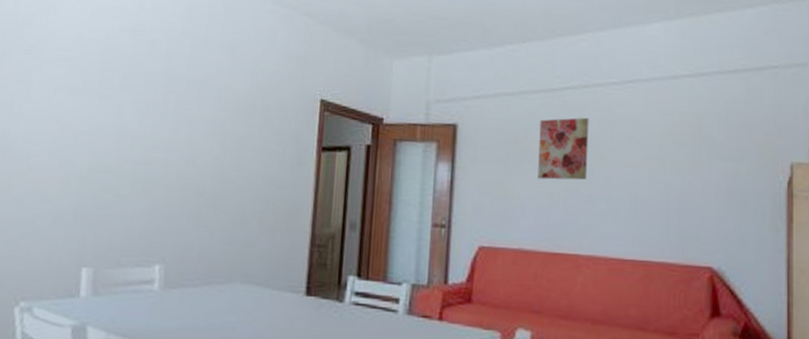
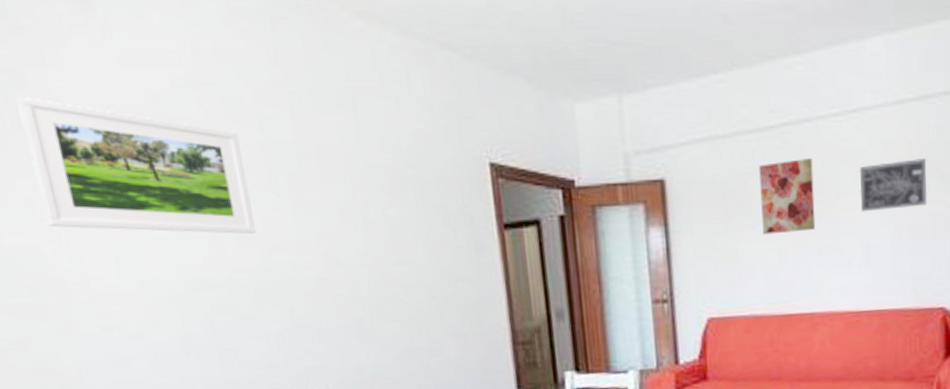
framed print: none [17,31,152,136] -> present [17,96,256,235]
wall art: none [632,127,699,169] -> present [859,159,928,212]

